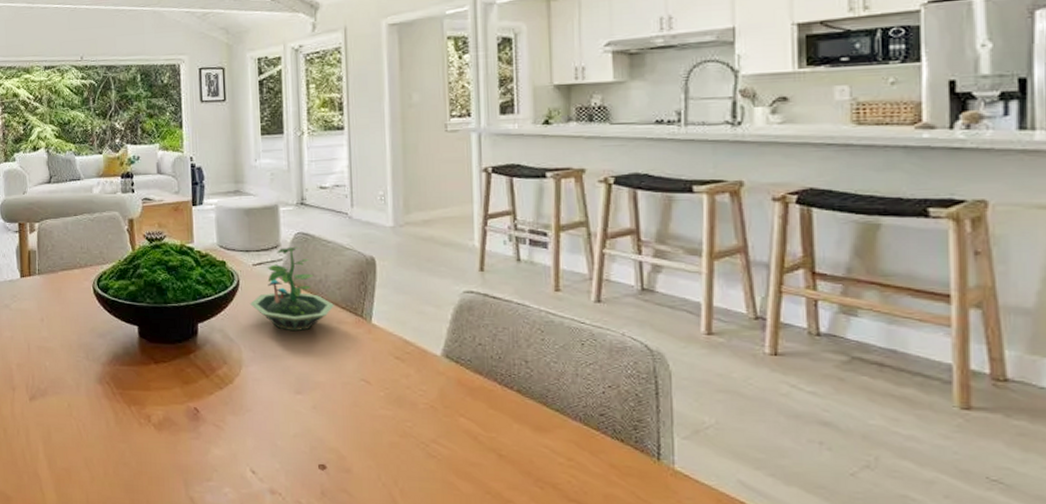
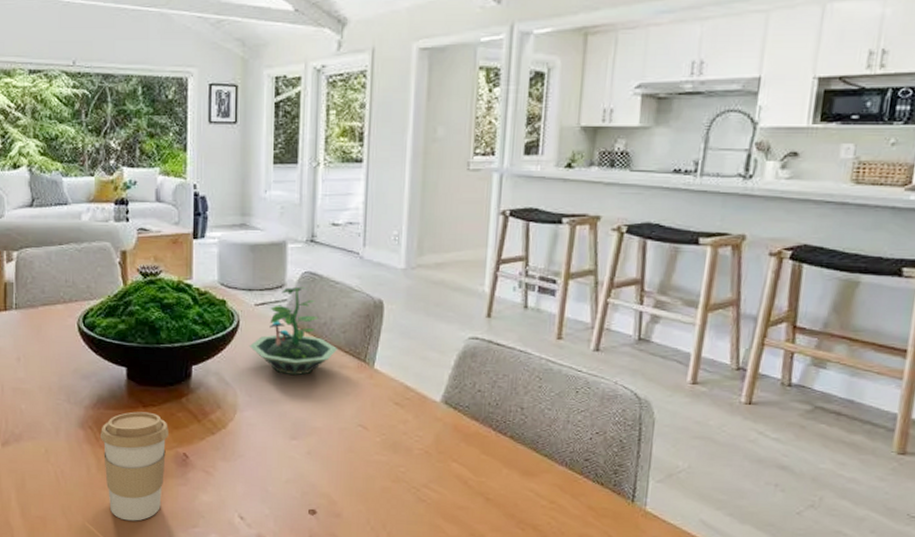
coffee cup: none [117,367,179,474] -> present [101,411,168,521]

